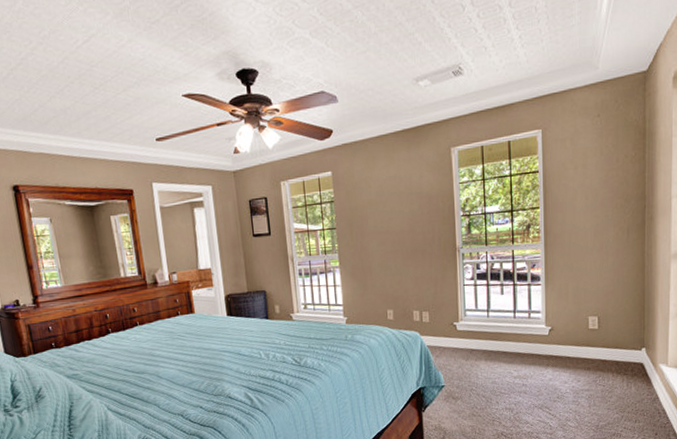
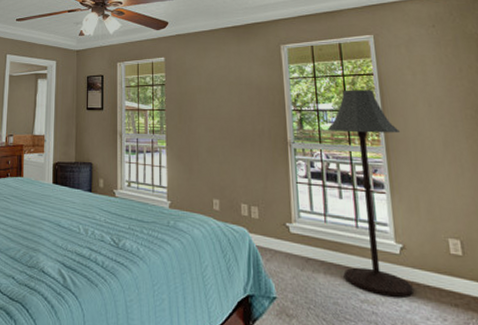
floor lamp: none [493,187,558,371] -> present [327,89,413,297]

